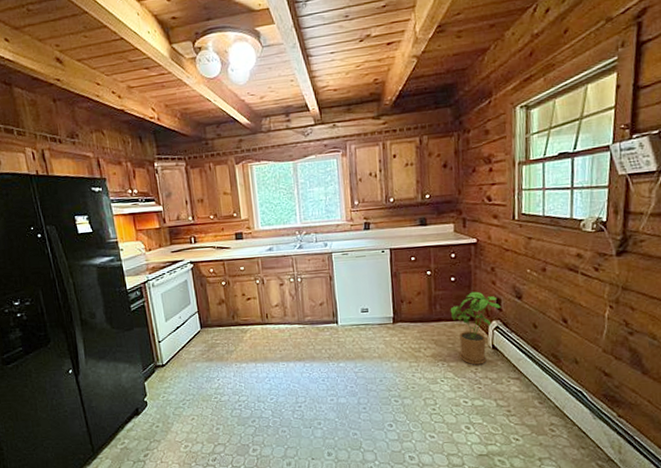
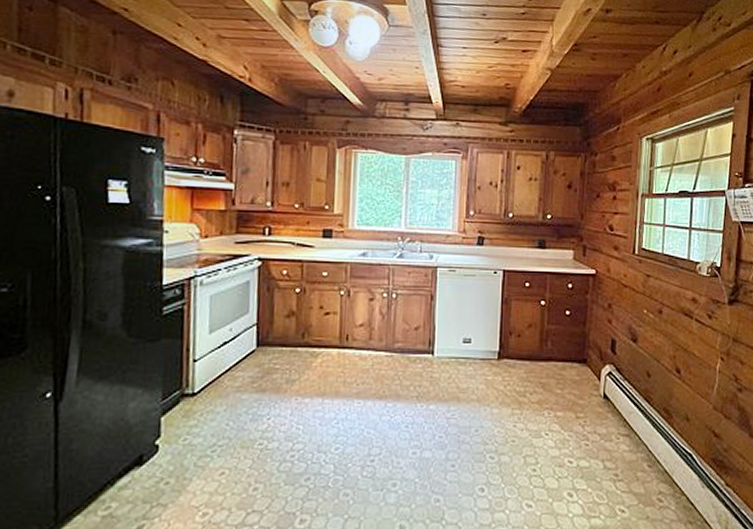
house plant: present [450,291,501,365] -> none [562,329,615,417]

